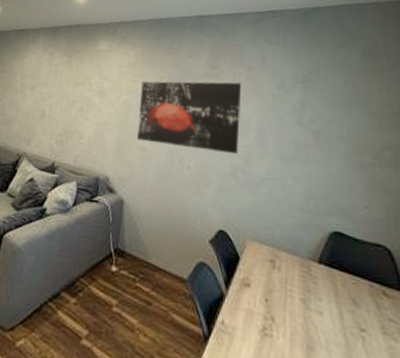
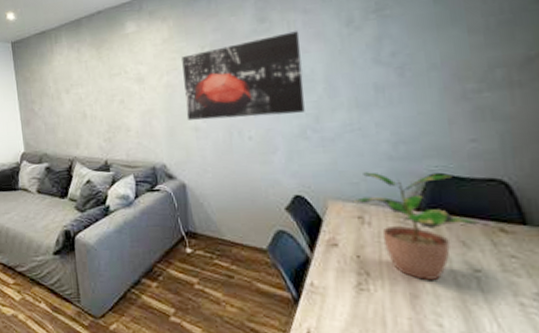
potted plant: none [267,219,369,334] -> present [352,172,481,280]

